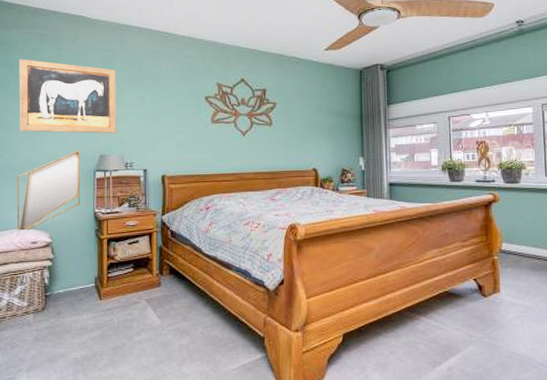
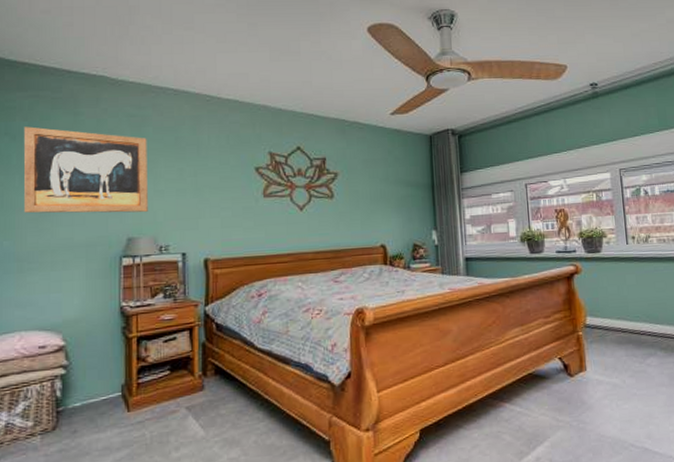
home mirror: present [16,150,81,232] -> none [19,233,103,335]

